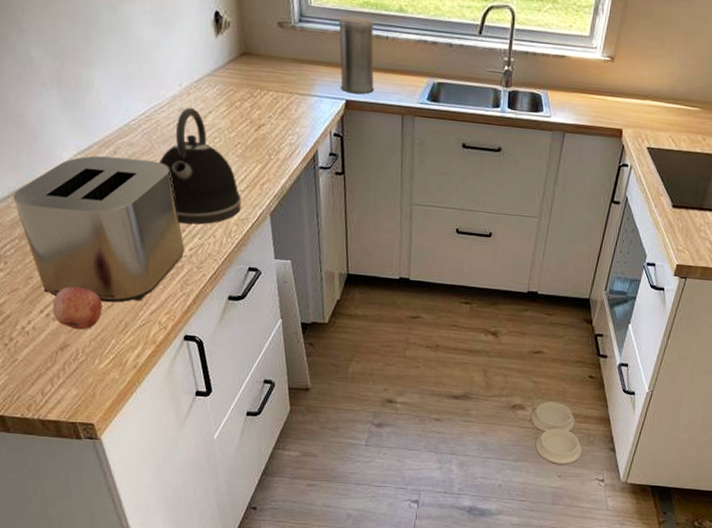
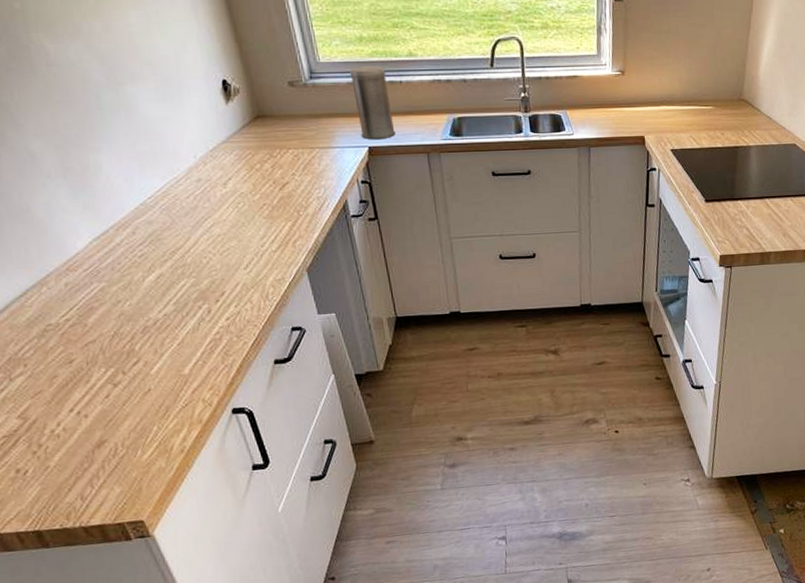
toaster: present [13,155,185,303] -> none [26,235,222,392]
fruit: present [53,286,102,330] -> none [83,377,139,423]
kettle: present [160,107,242,224] -> none [182,176,276,294]
pet bowl: present [530,401,583,465] -> none [605,409,663,472]

